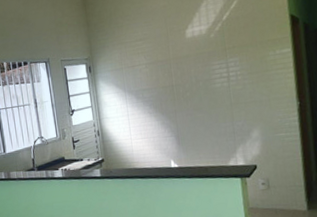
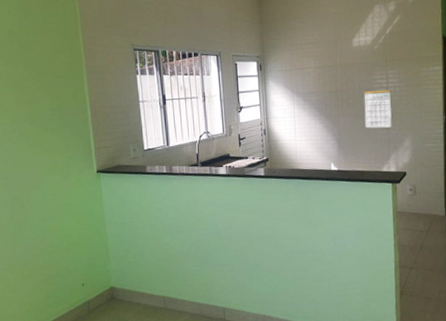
calendar: none [201,78,237,122] -> present [363,89,392,129]

